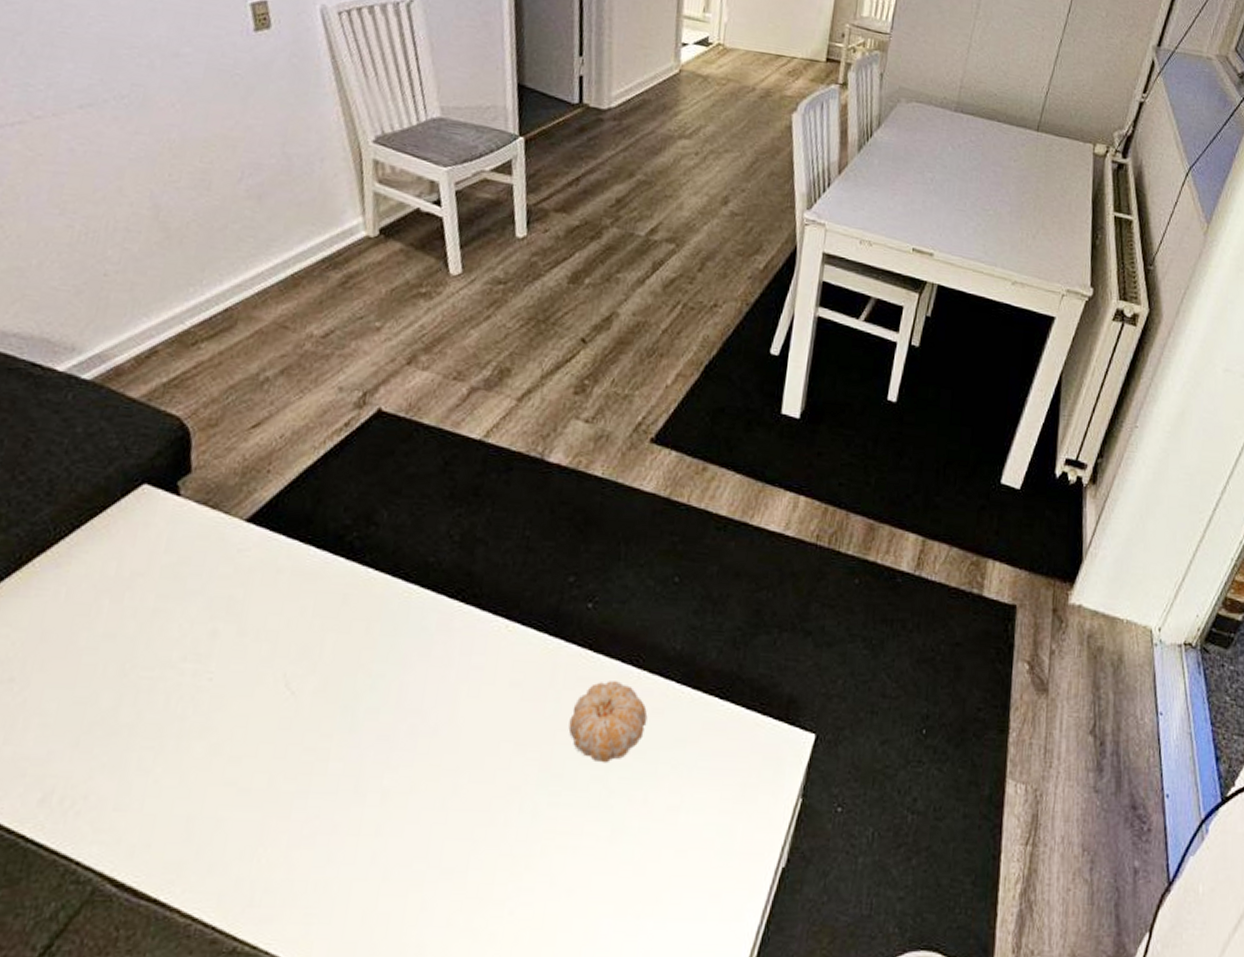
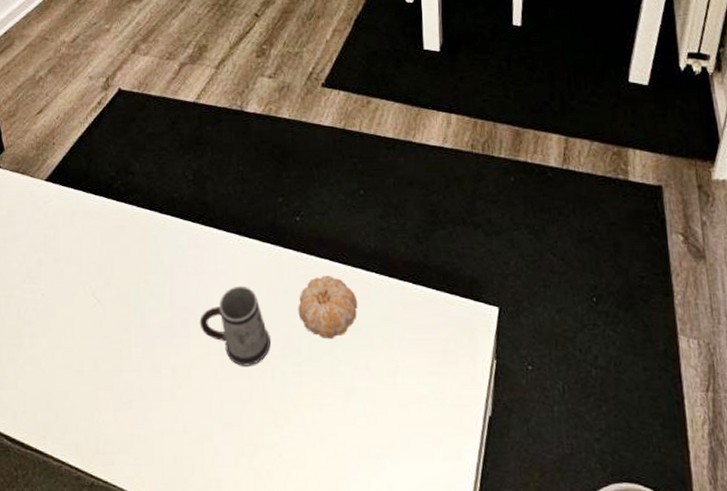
mug: none [433,686,526,793] -> present [199,285,270,366]

